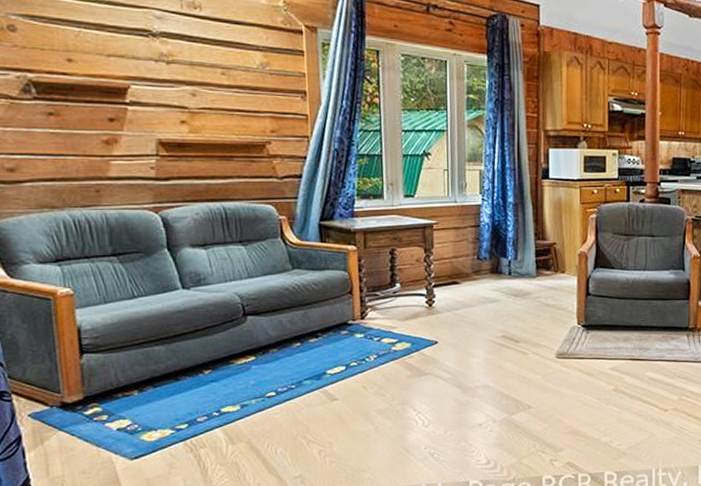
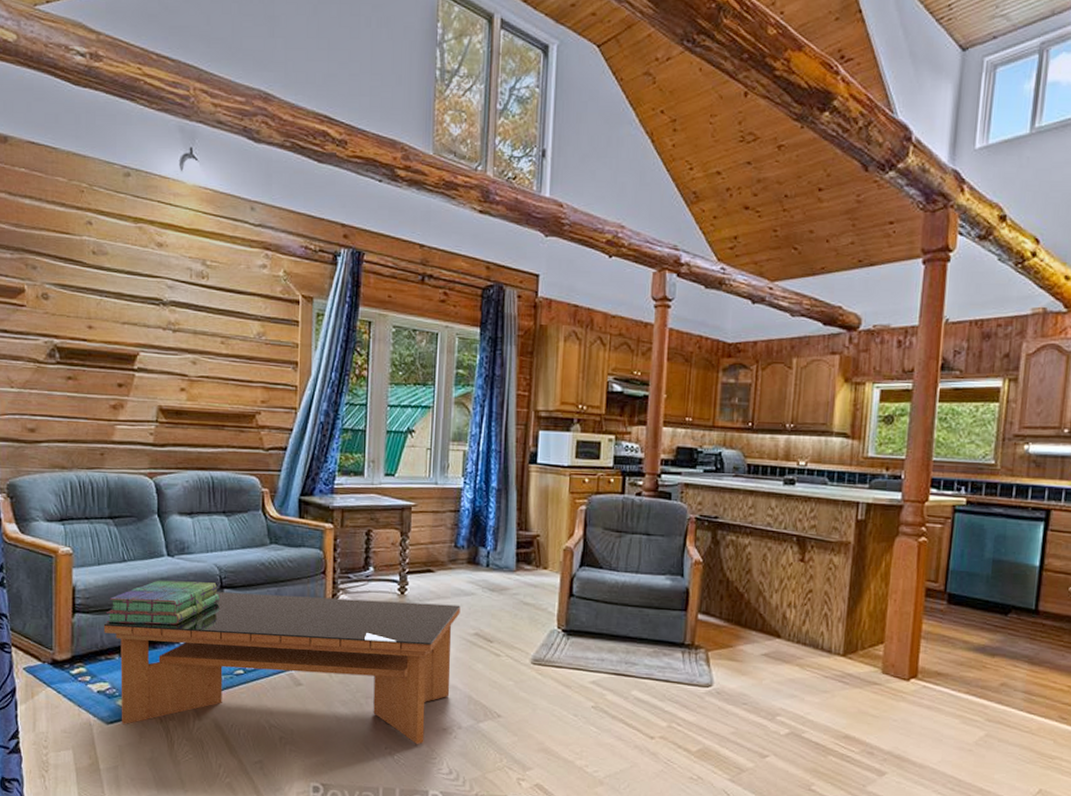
coffee table: none [117,312,487,459] -> present [103,592,461,744]
stack of books: none [118,311,243,361] -> present [106,580,219,625]

